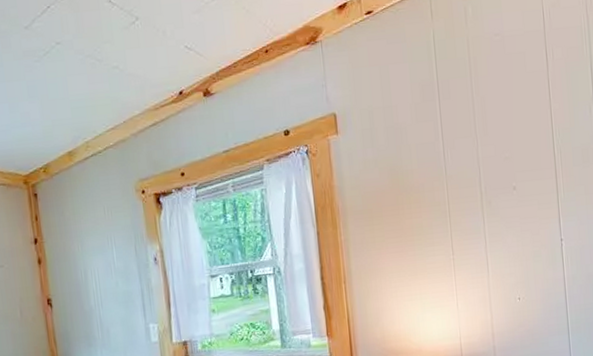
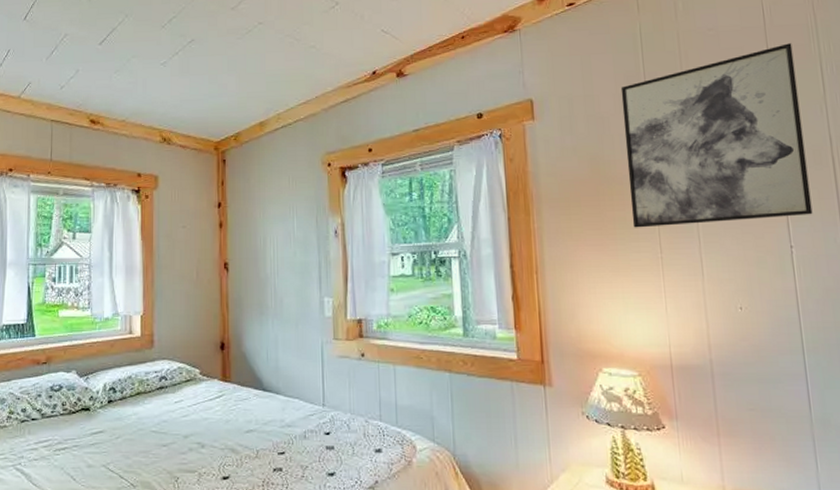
wall art: none [416,46,580,233] -> present [620,43,813,228]

